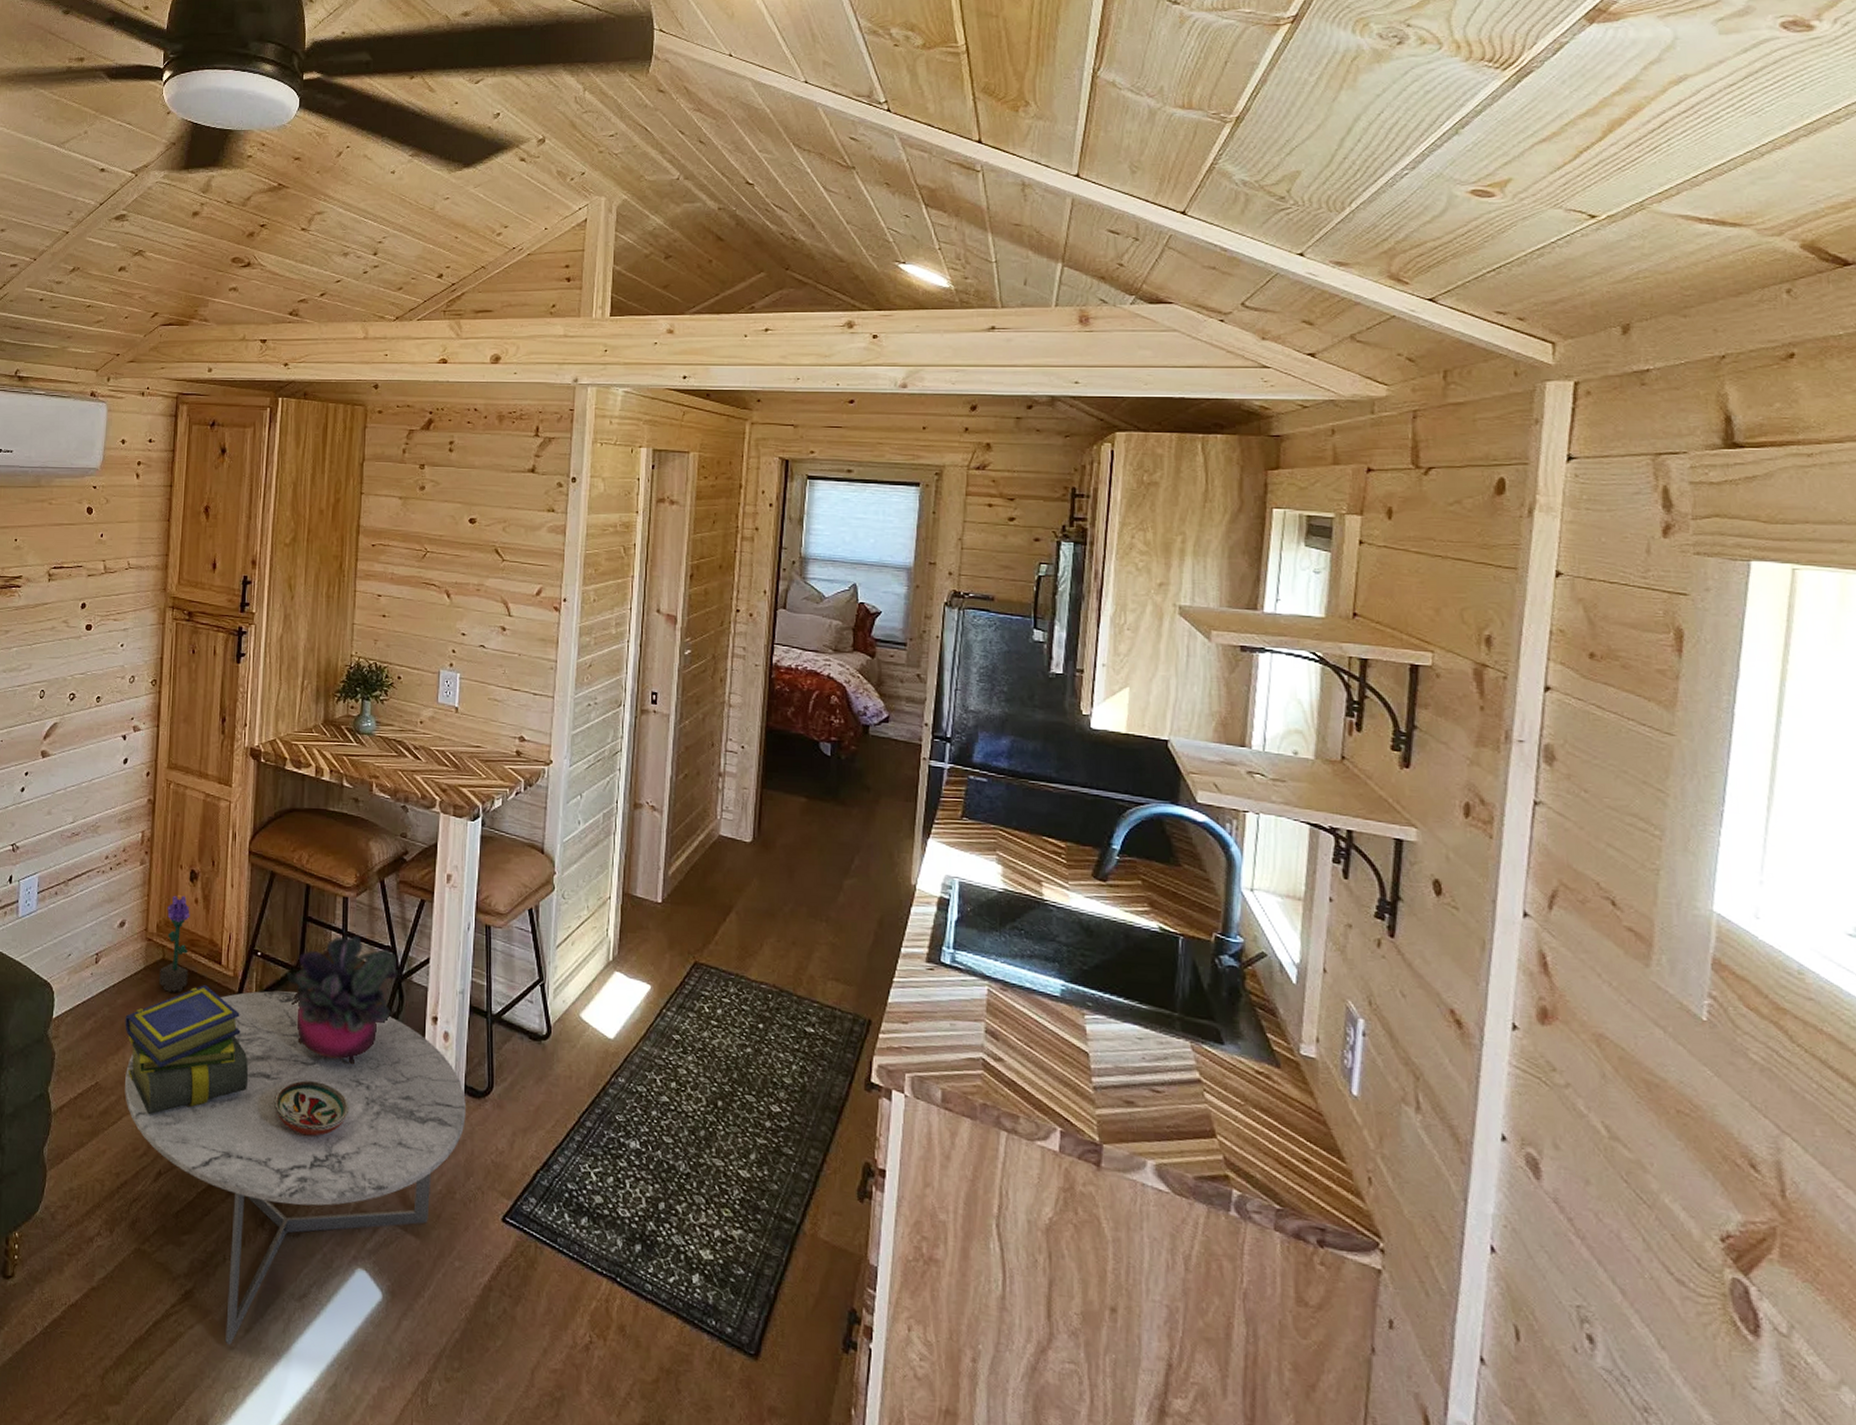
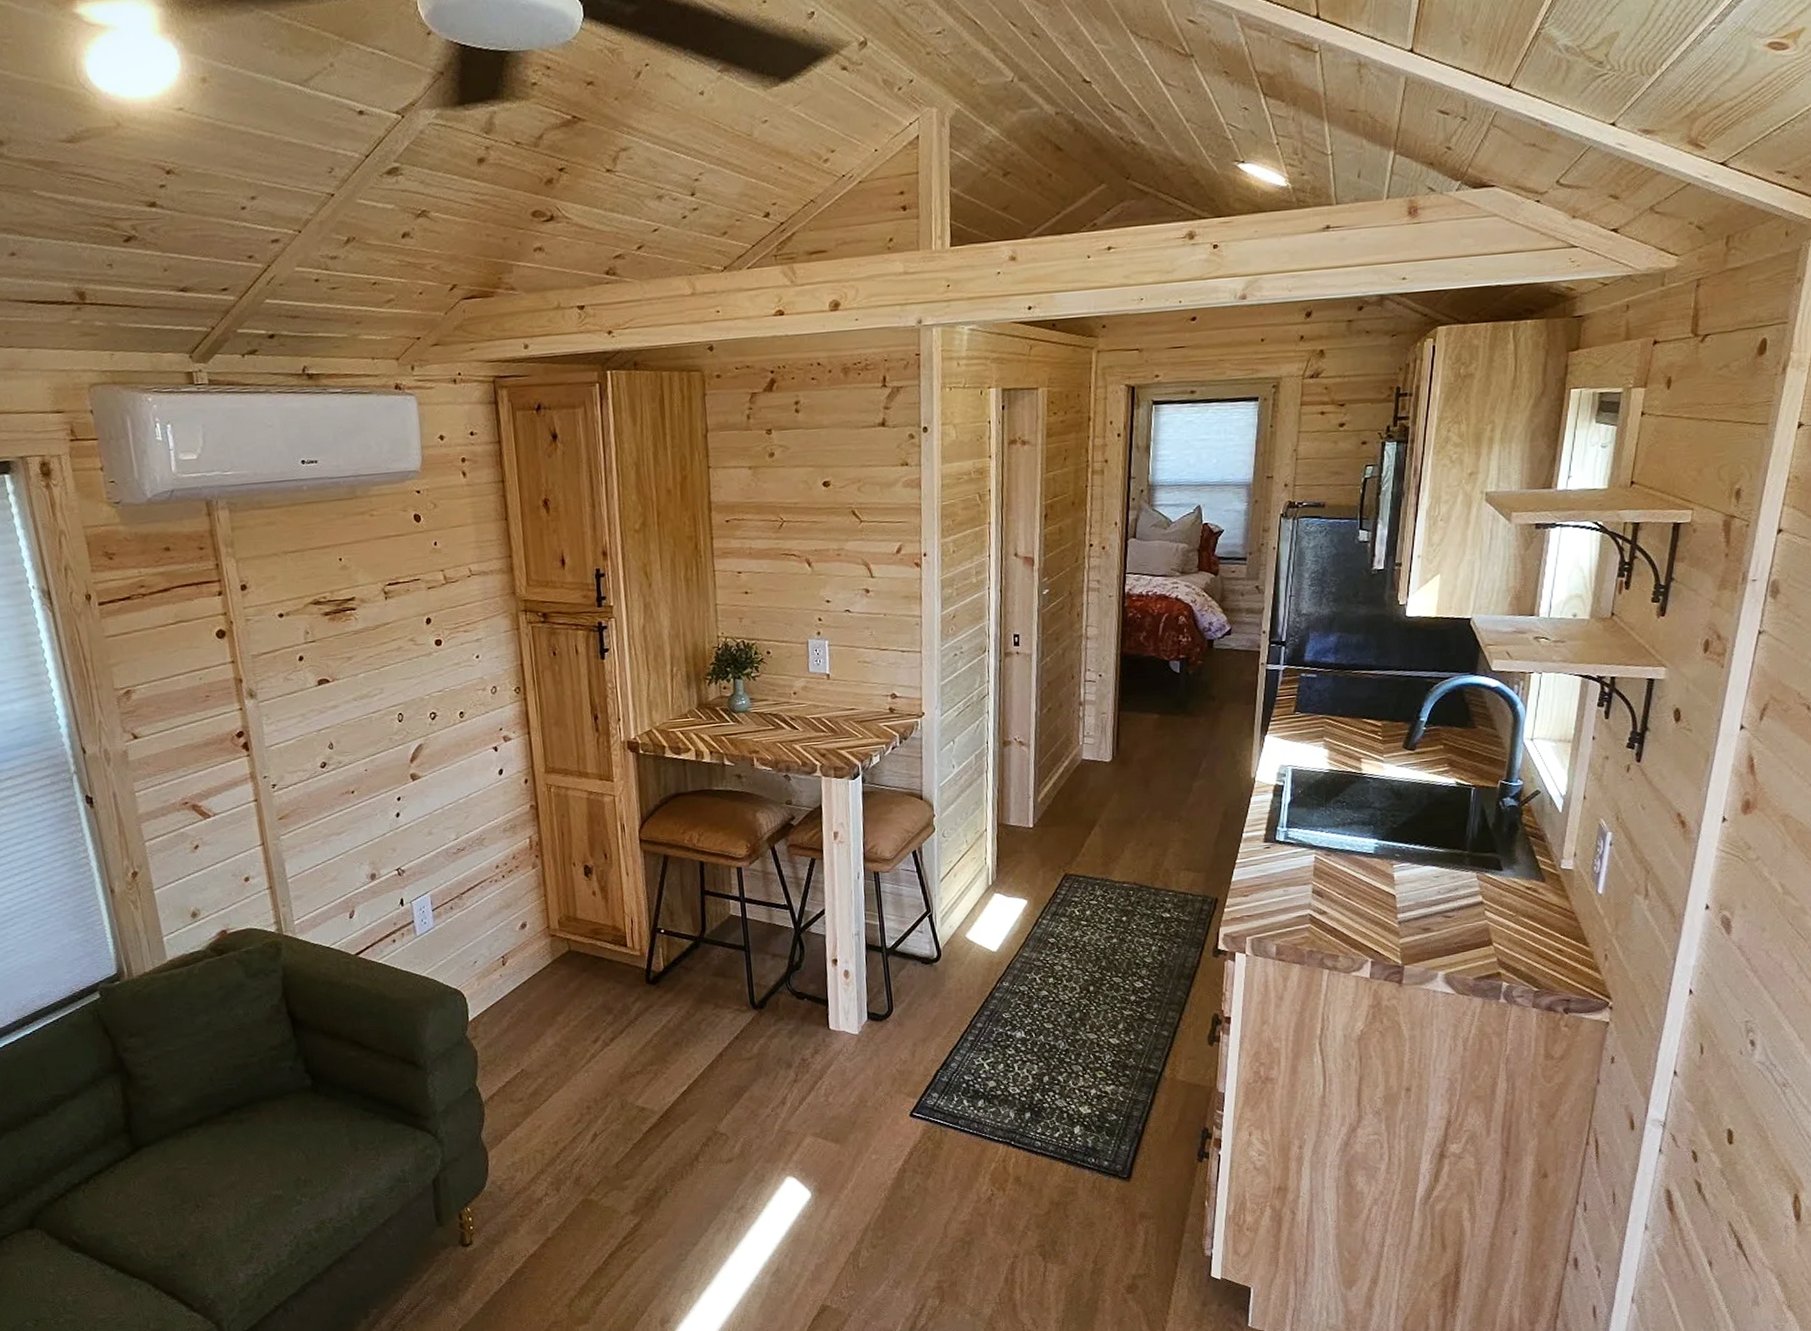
stack of books: present [125,985,248,1115] -> none [540,967,667,1088]
coffee table: present [125,990,466,1345] -> none [549,959,871,1258]
potted flower: present [159,894,190,993] -> none [566,889,597,979]
decorative bowl: present [273,1080,350,1136] -> none [693,1032,765,1080]
potted plant: present [287,936,398,1065] -> none [691,900,797,1013]

